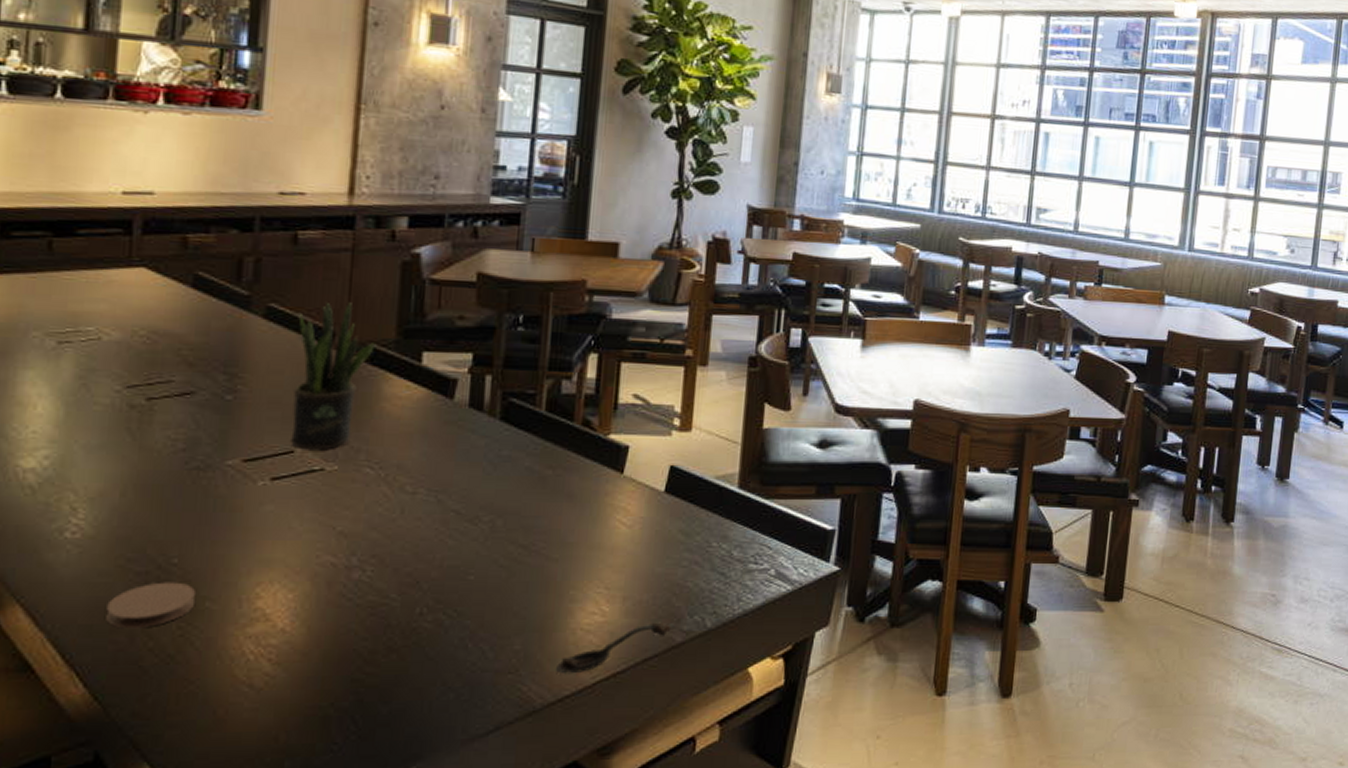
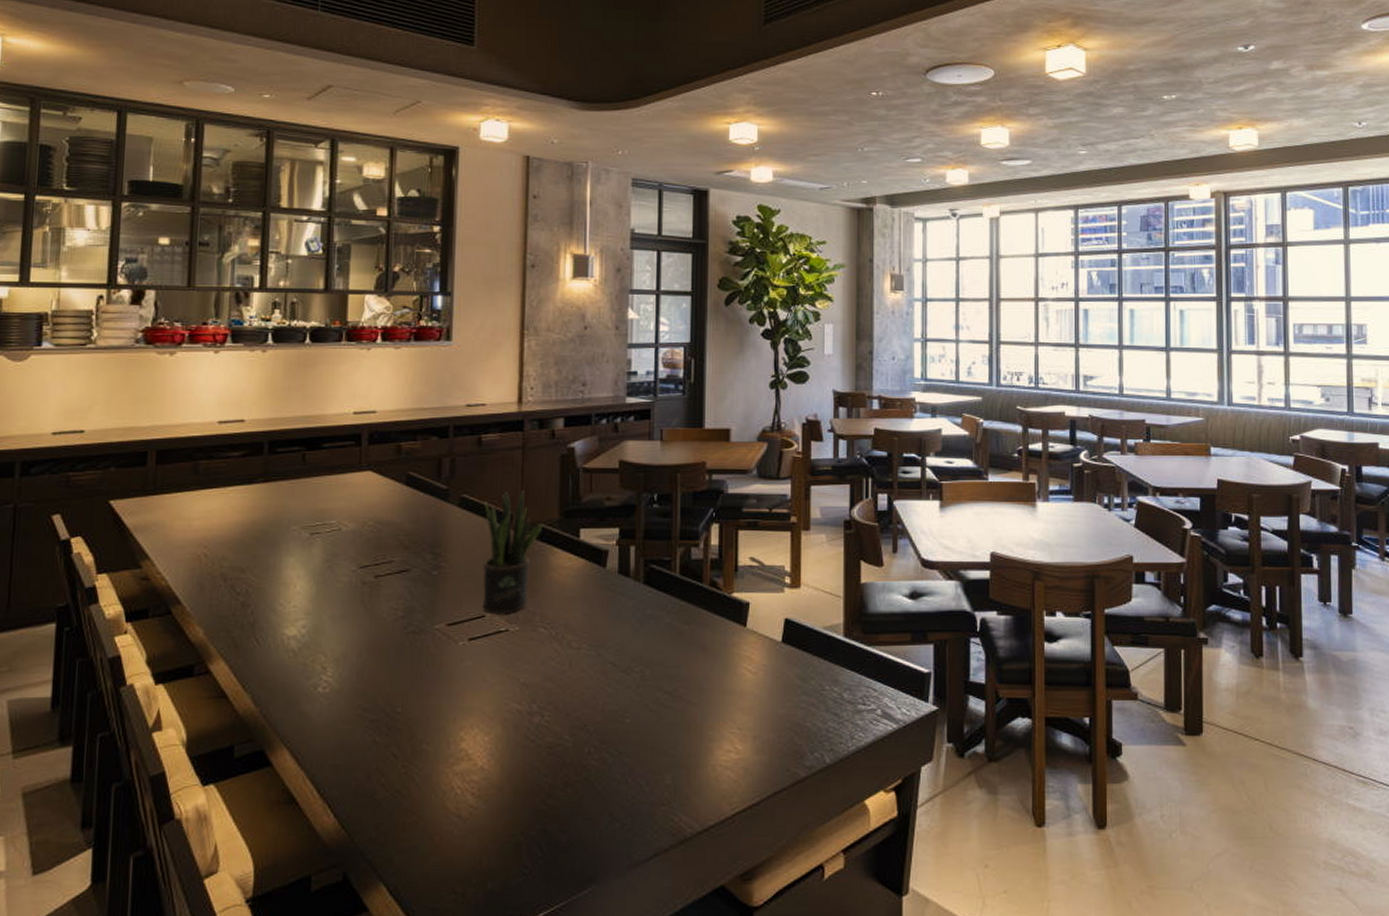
coaster: present [106,582,197,629] -> none [349,727,416,768]
spoon: present [556,622,675,674] -> none [702,758,799,806]

